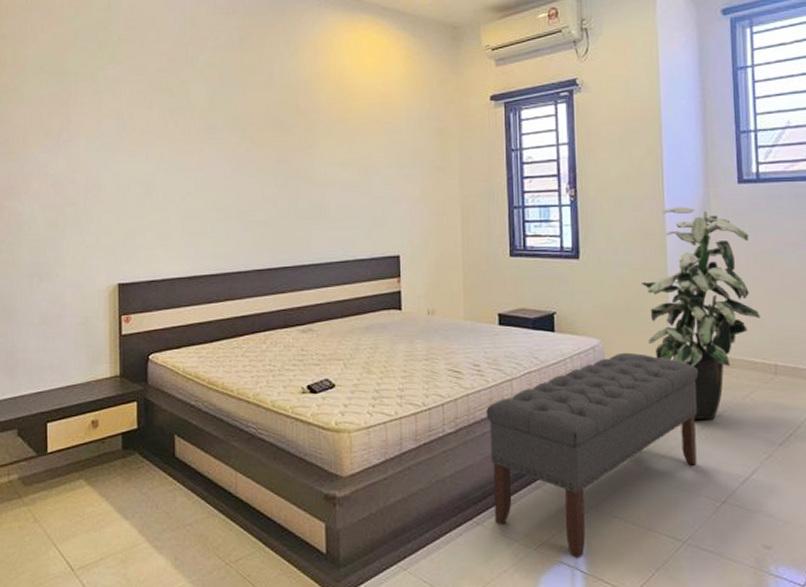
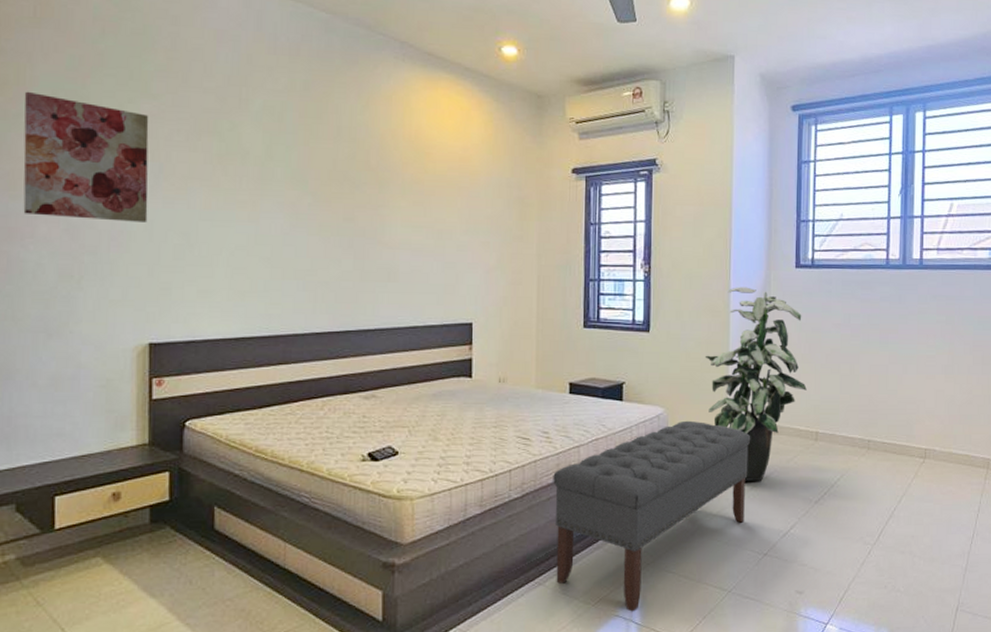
wall art: none [19,68,115,175] -> present [23,91,149,222]

